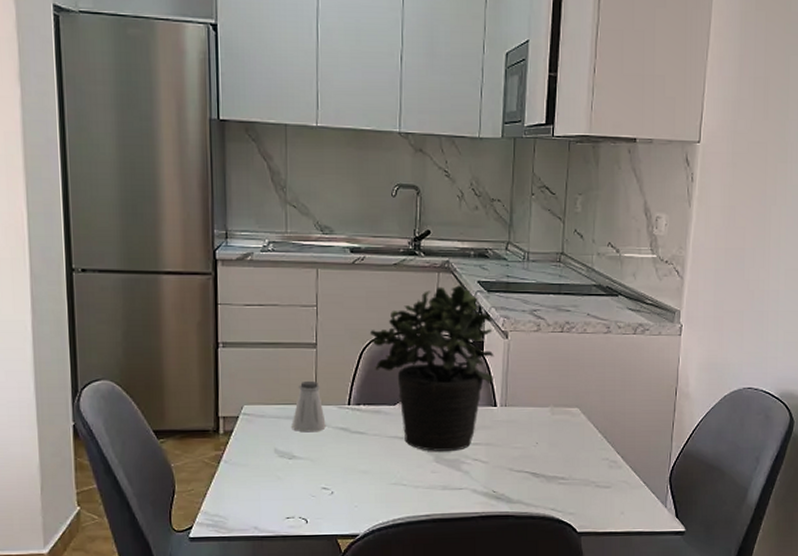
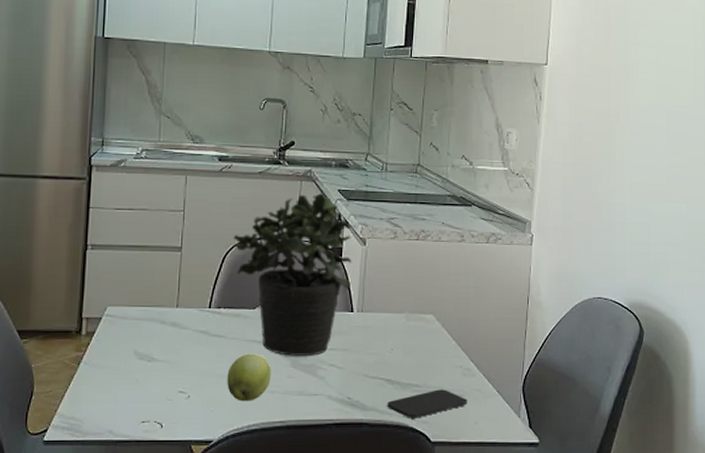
saltshaker: present [292,380,326,433] -> none [153,283,186,335]
apple: none [370,449,414,497] -> present [227,353,271,402]
smartphone: none [533,481,614,510] -> present [387,389,467,419]

